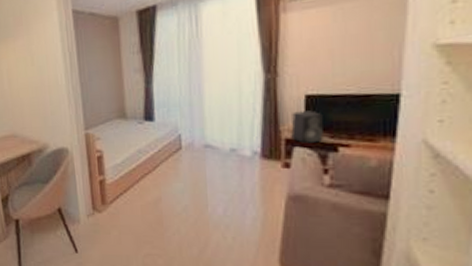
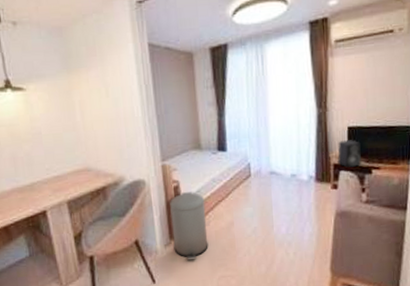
pedal bin: none [93,162,133,234] -> present [170,192,208,260]

